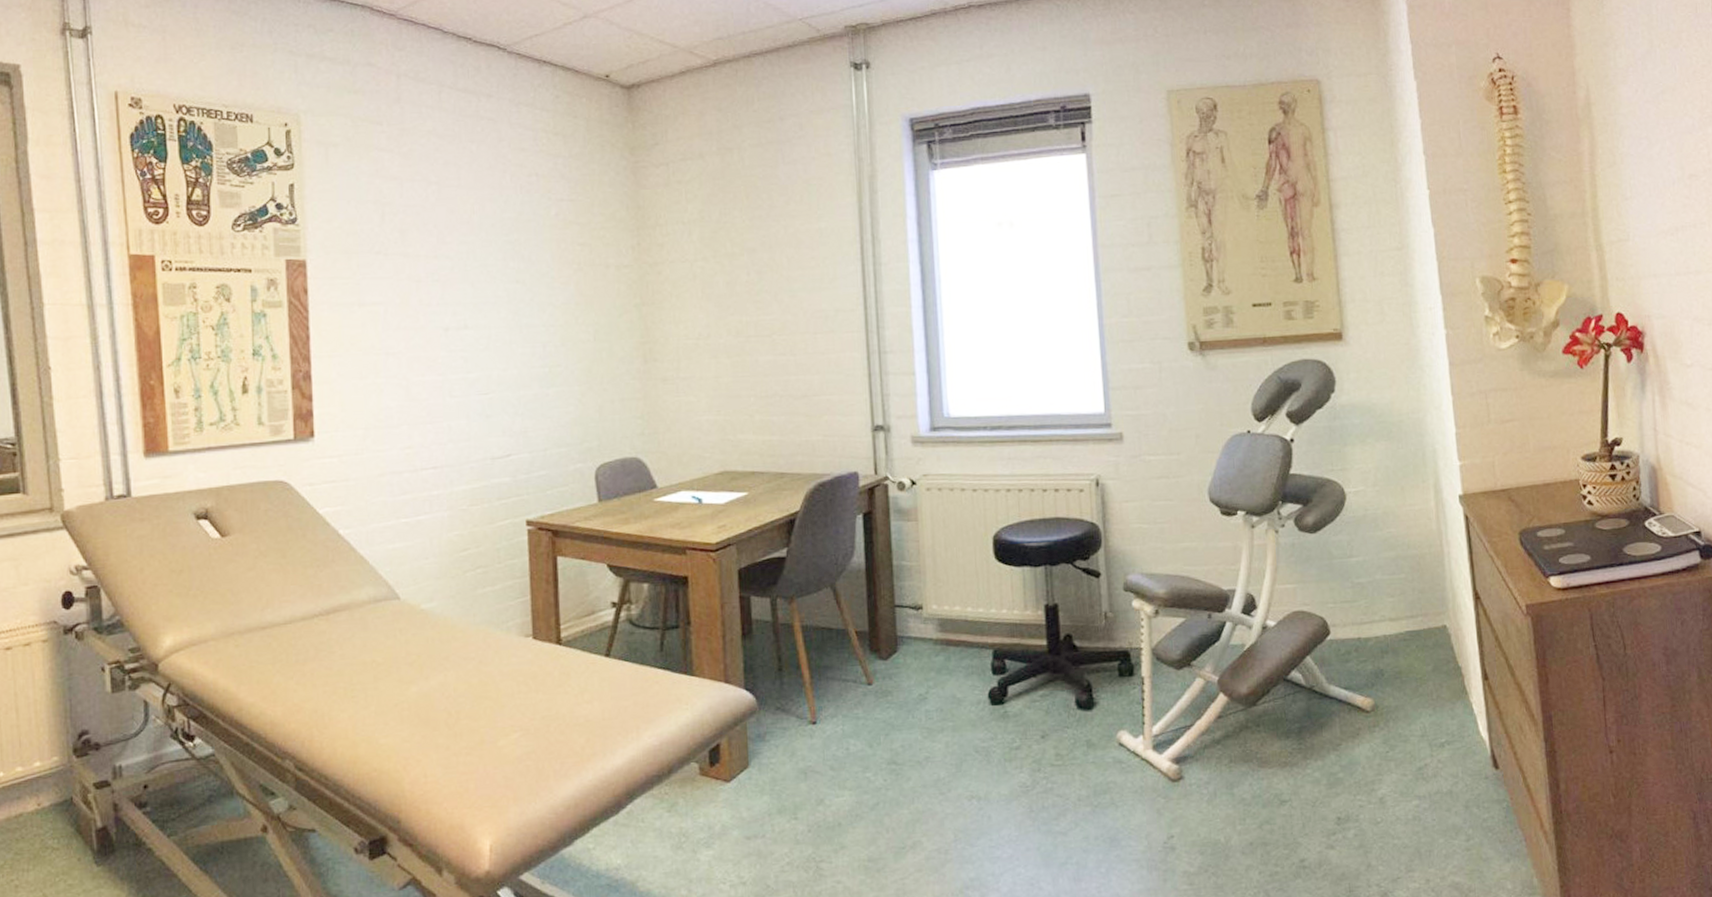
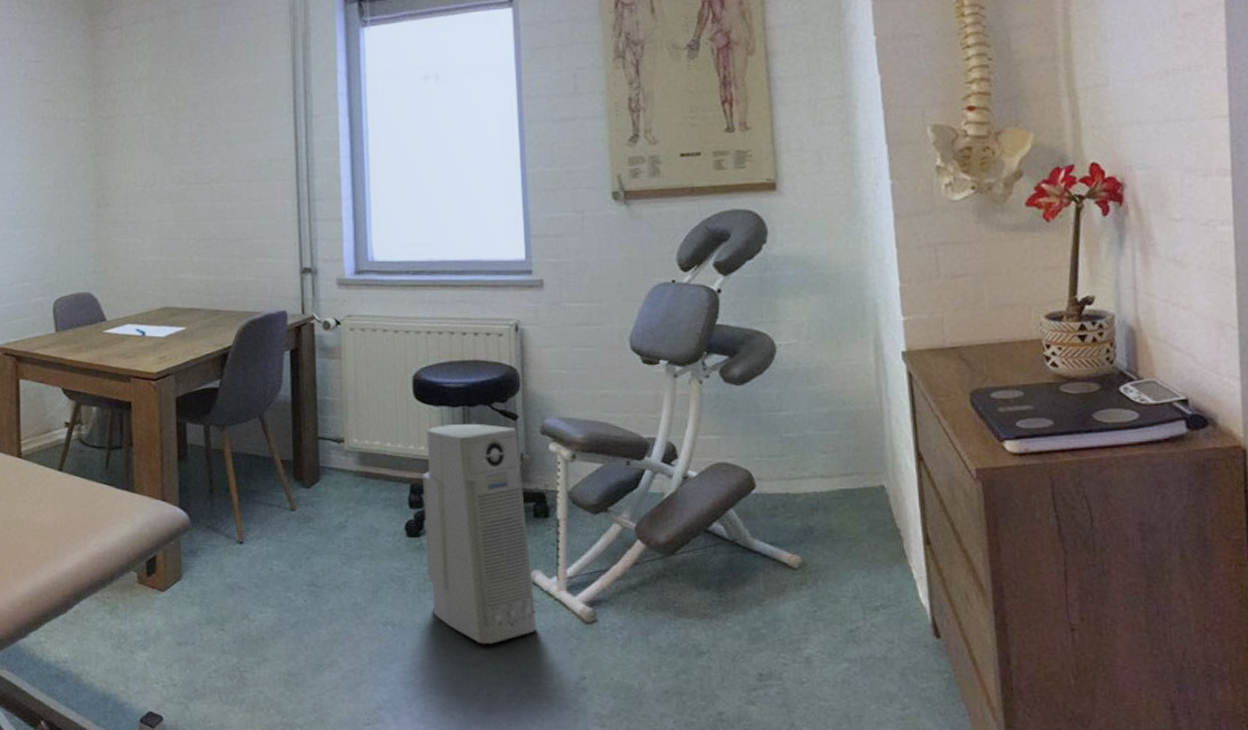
air purifier: none [1005,583,1125,811] -> present [423,423,537,644]

